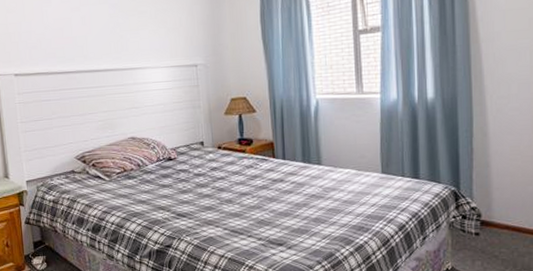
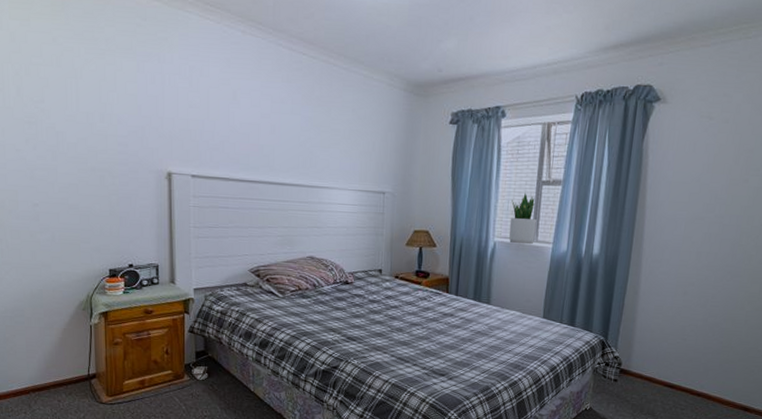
planter: none [329,45,360,99] -> present [509,193,537,245]

